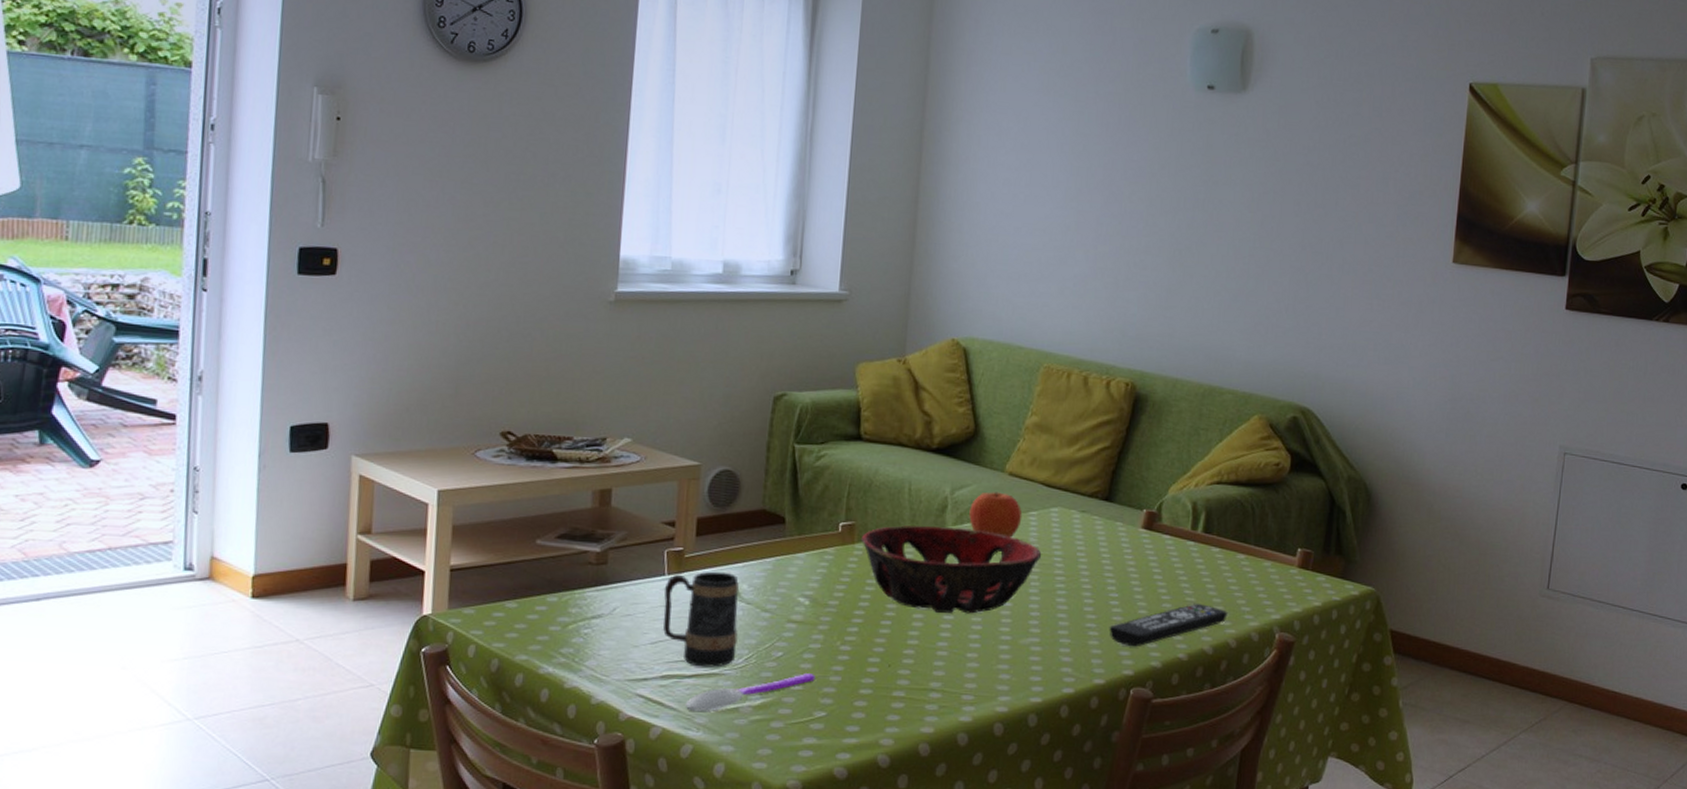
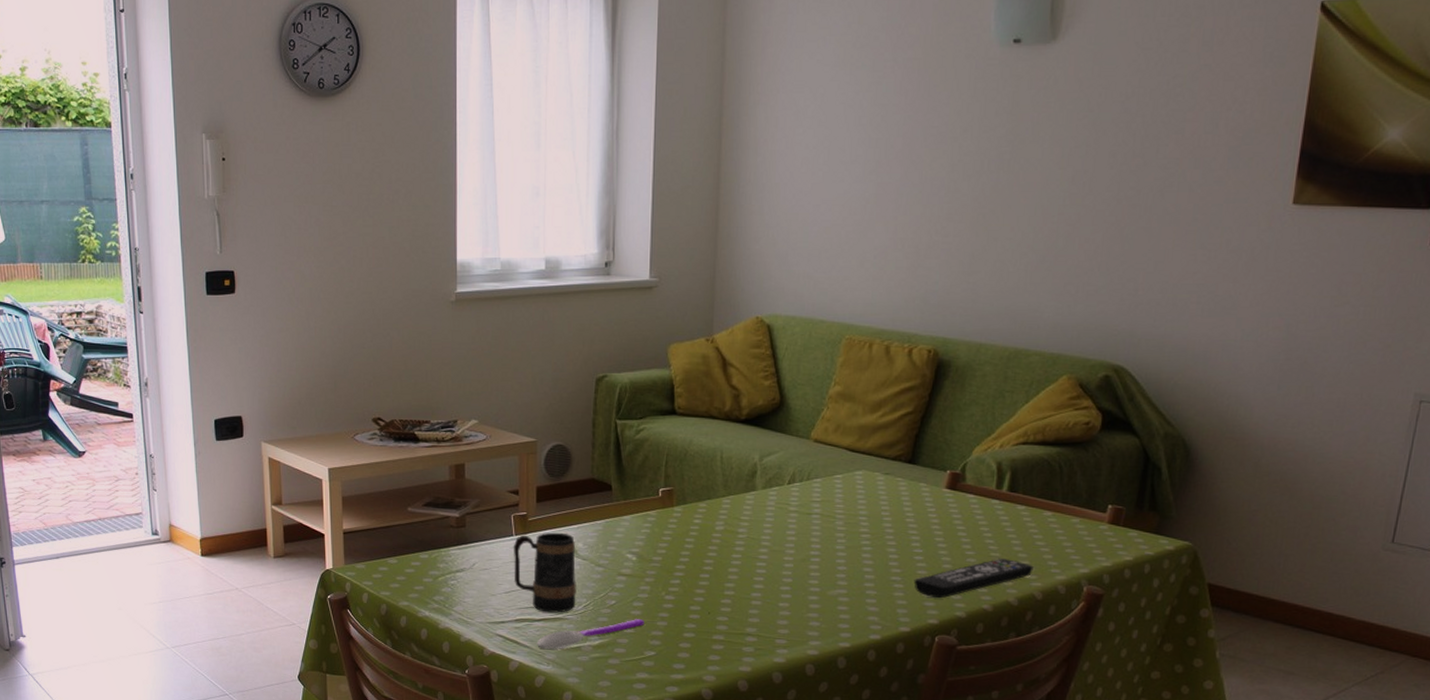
decorative bowl: present [860,525,1041,614] -> none [679,489,846,568]
fruit: present [969,492,1023,538] -> none [777,458,828,499]

